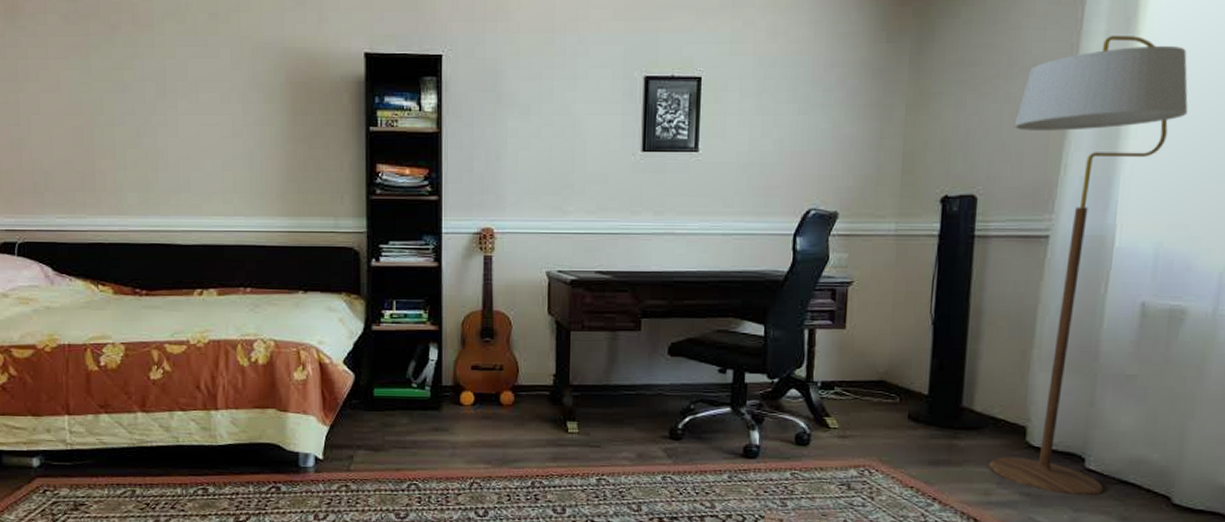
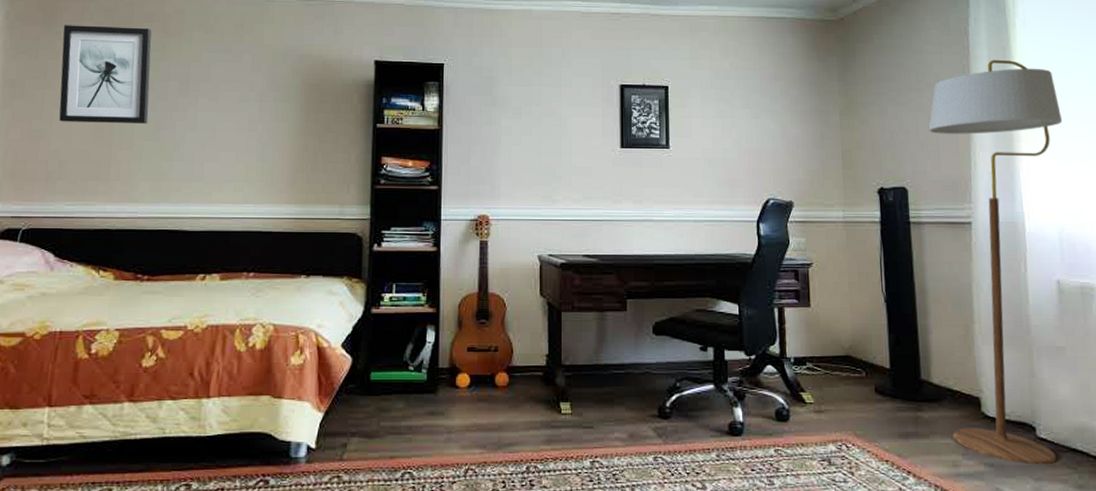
wall art: none [27,18,128,131] -> present [59,25,152,124]

